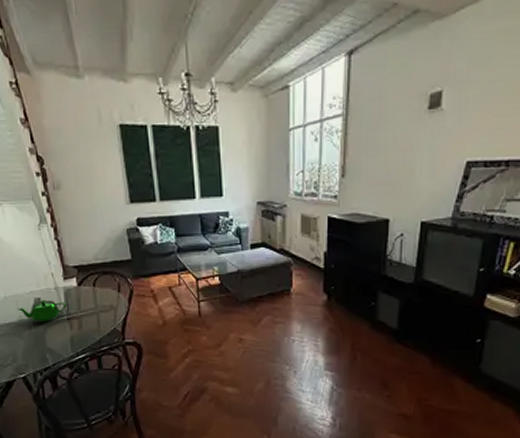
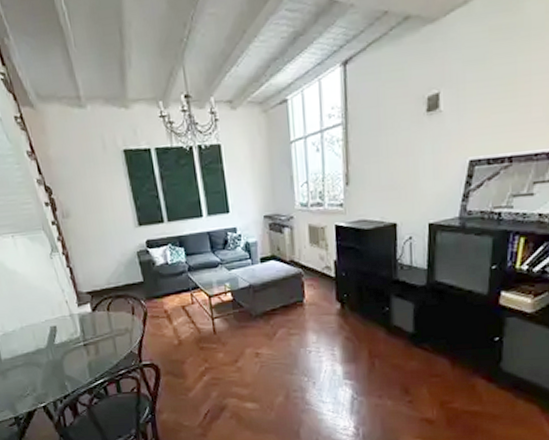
teapot: present [18,299,67,323] -> none [34,327,83,351]

